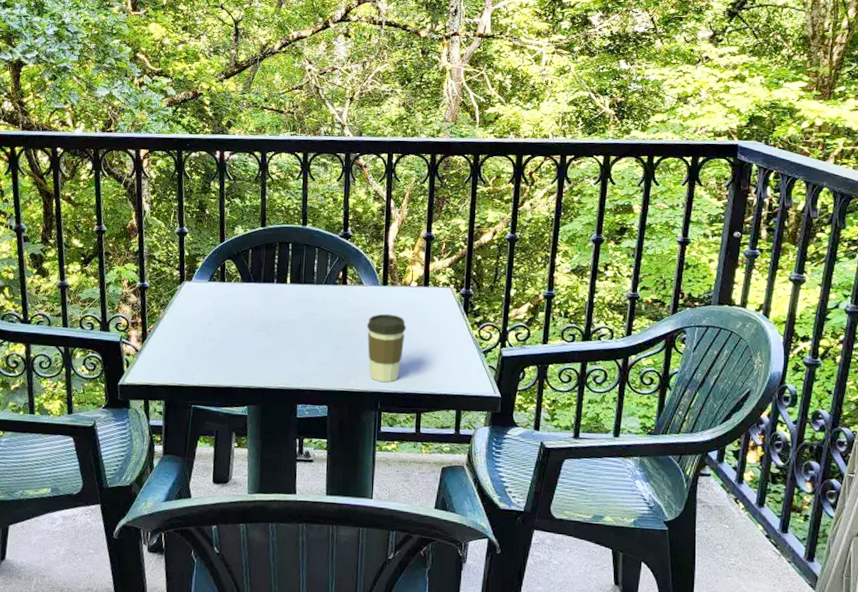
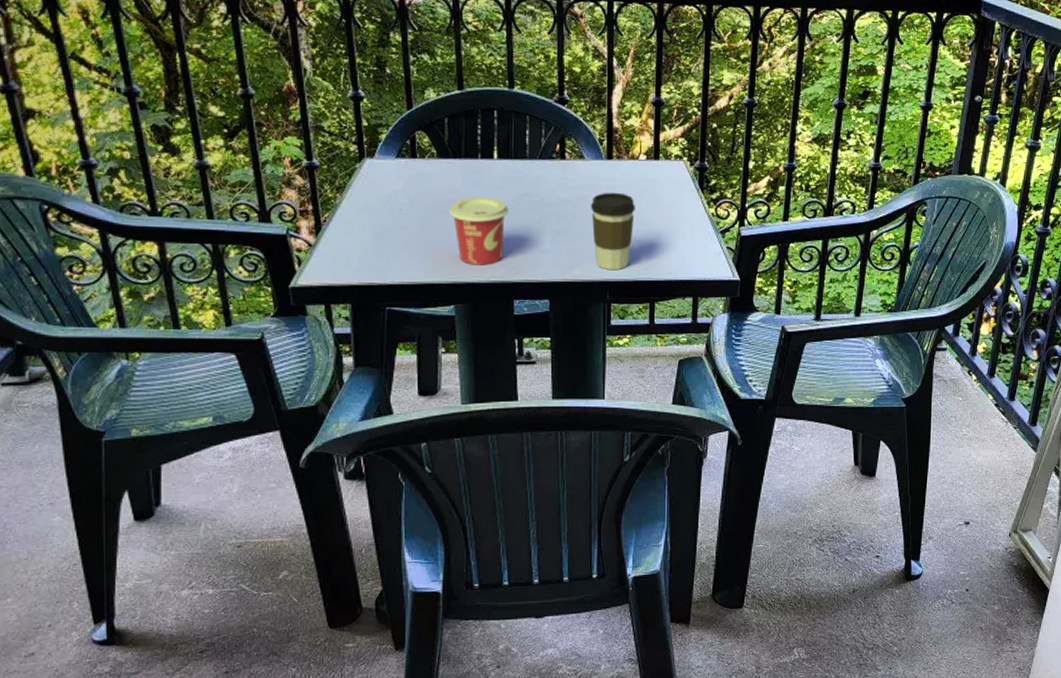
cup: none [247,314,297,373] -> present [448,196,509,265]

